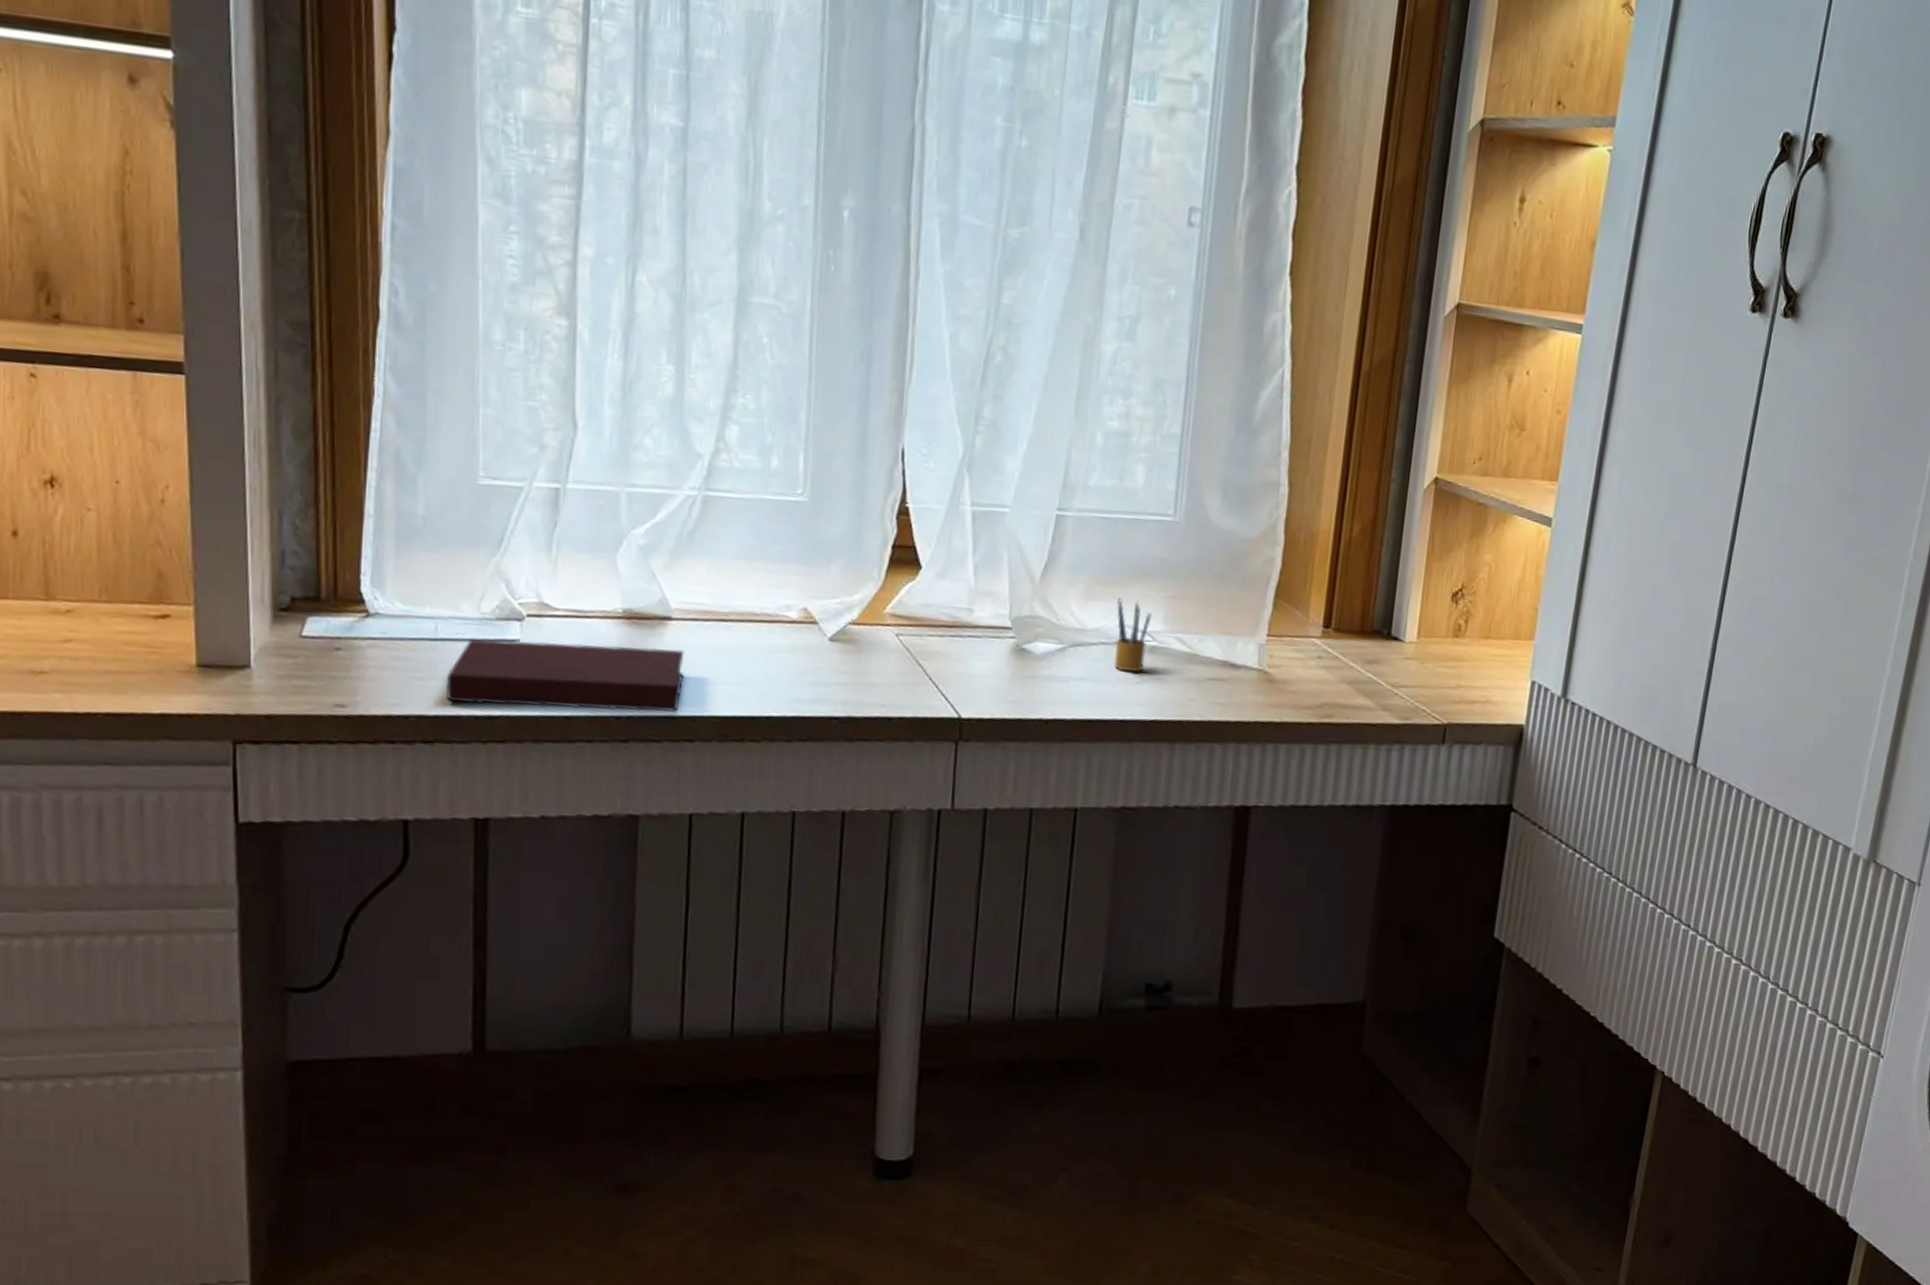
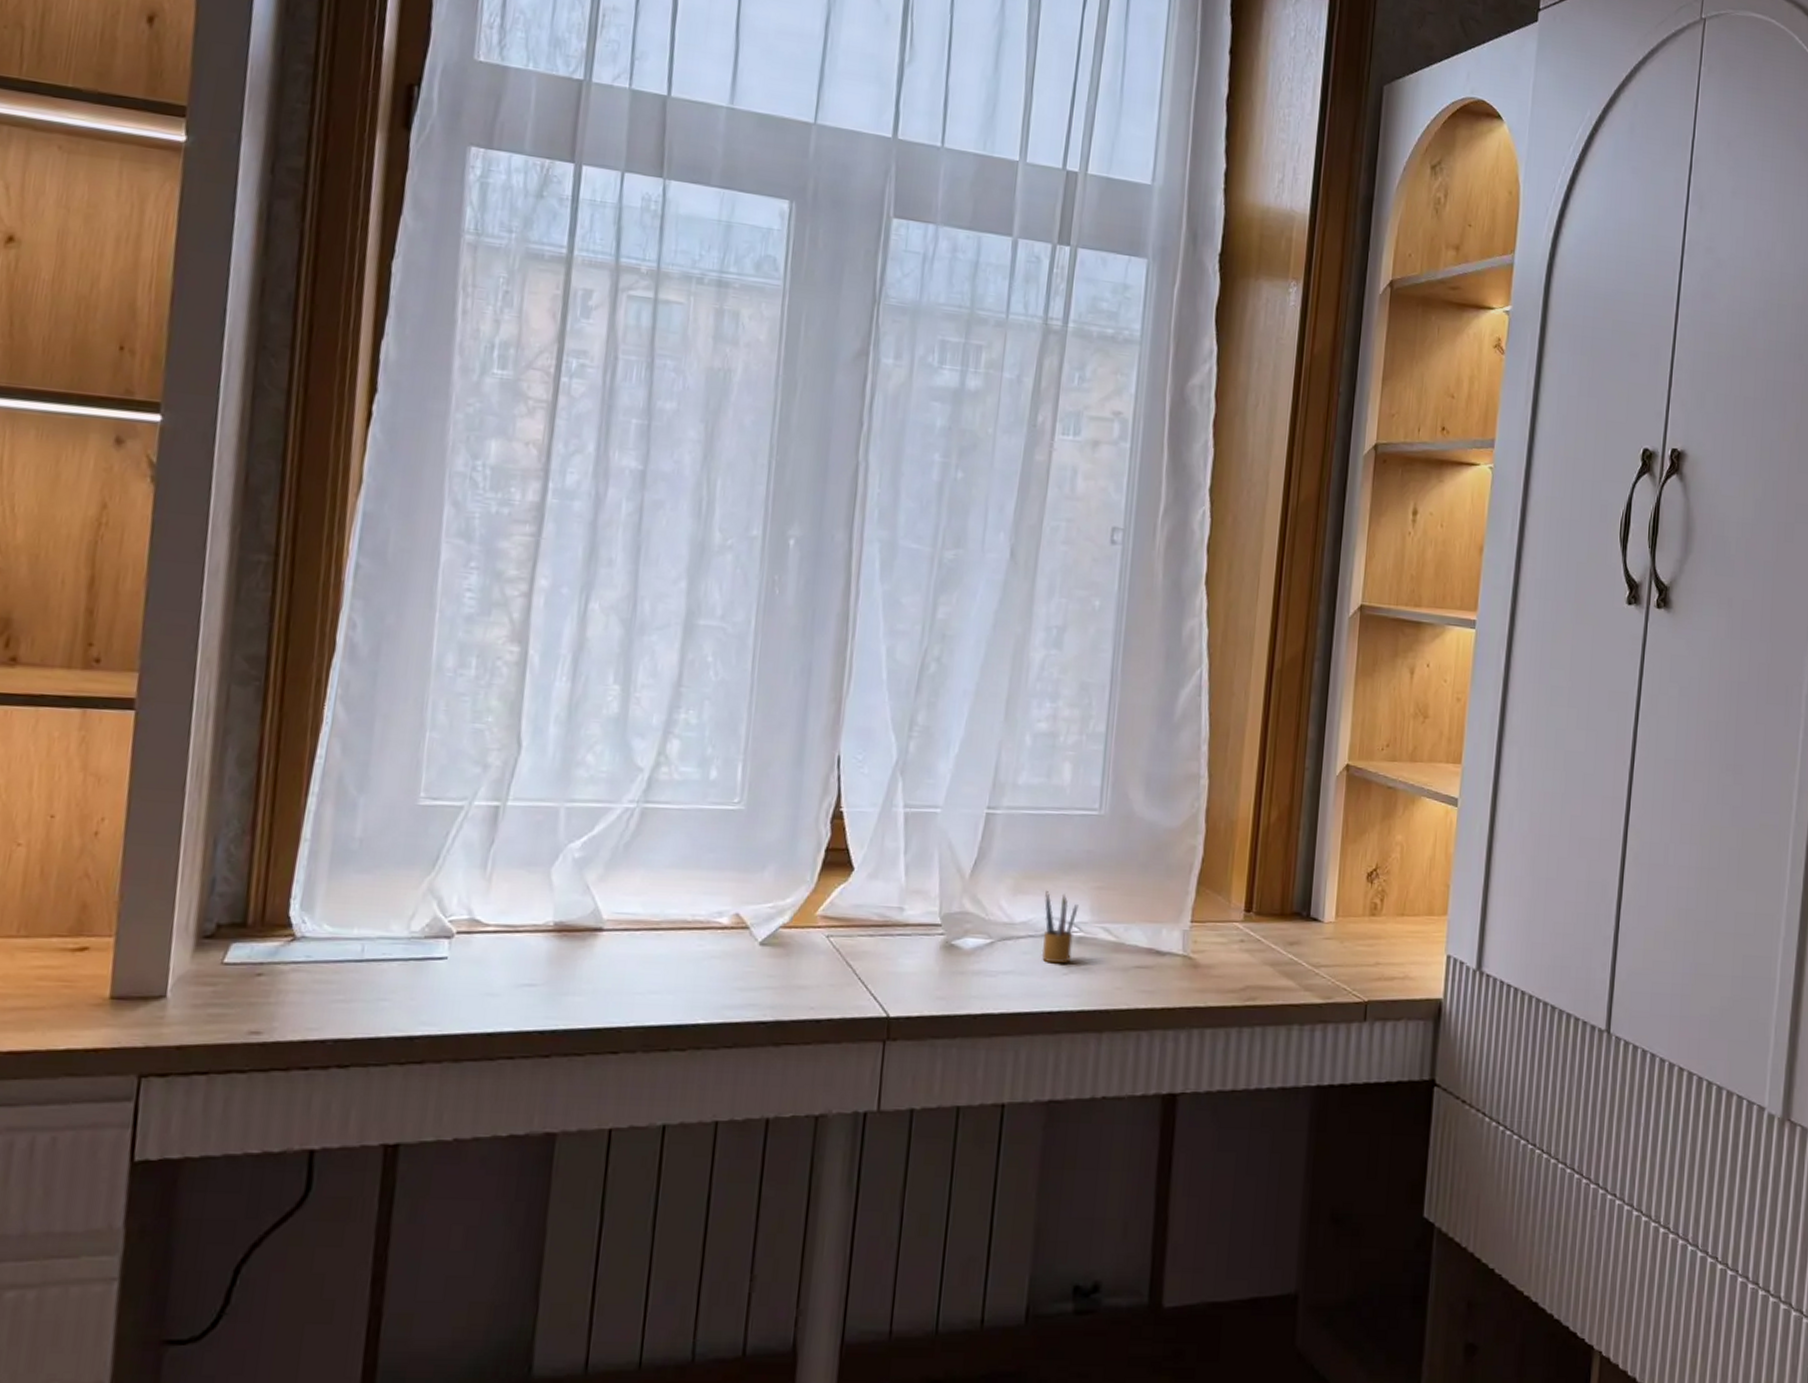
notebook: present [446,637,685,713] -> none [366,957,614,1025]

